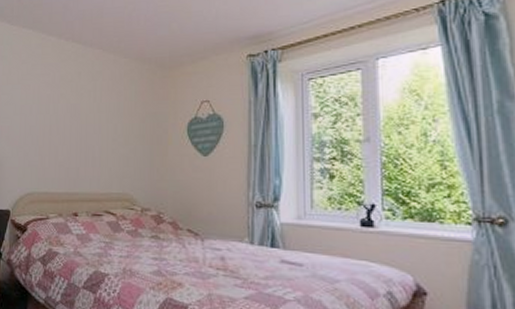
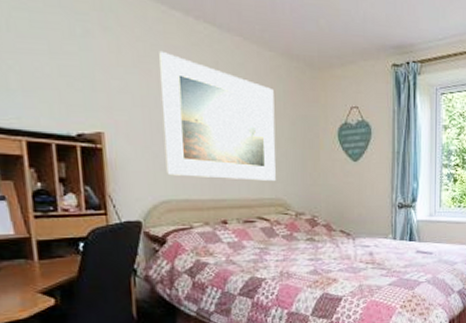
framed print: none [32,68,126,176] -> present [158,50,276,181]

